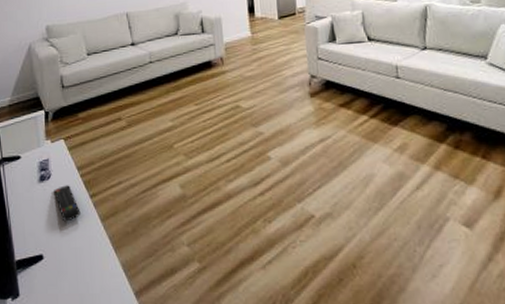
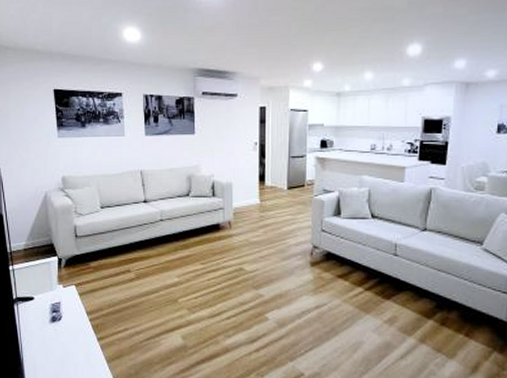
remote control: present [54,185,81,222] -> none [64,327,88,360]

